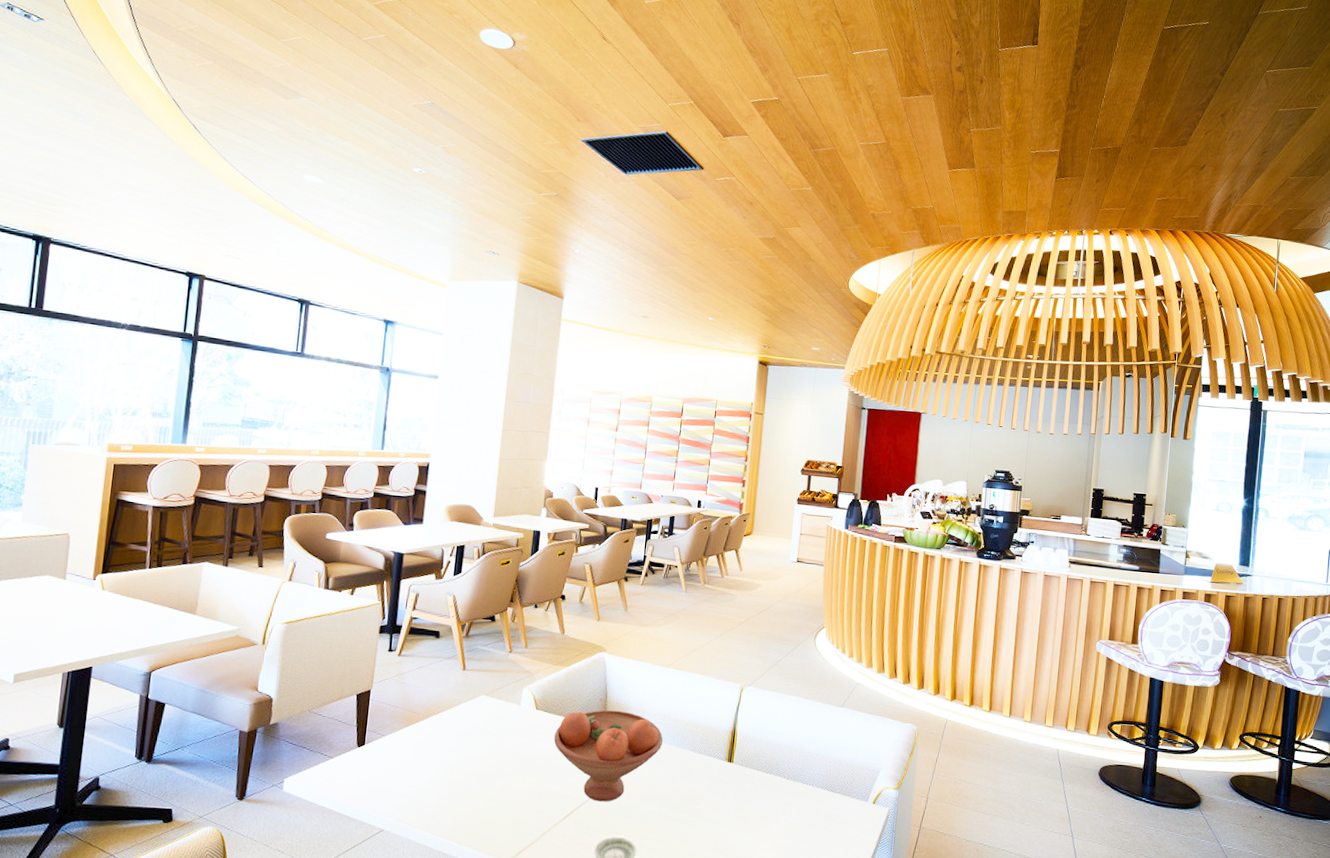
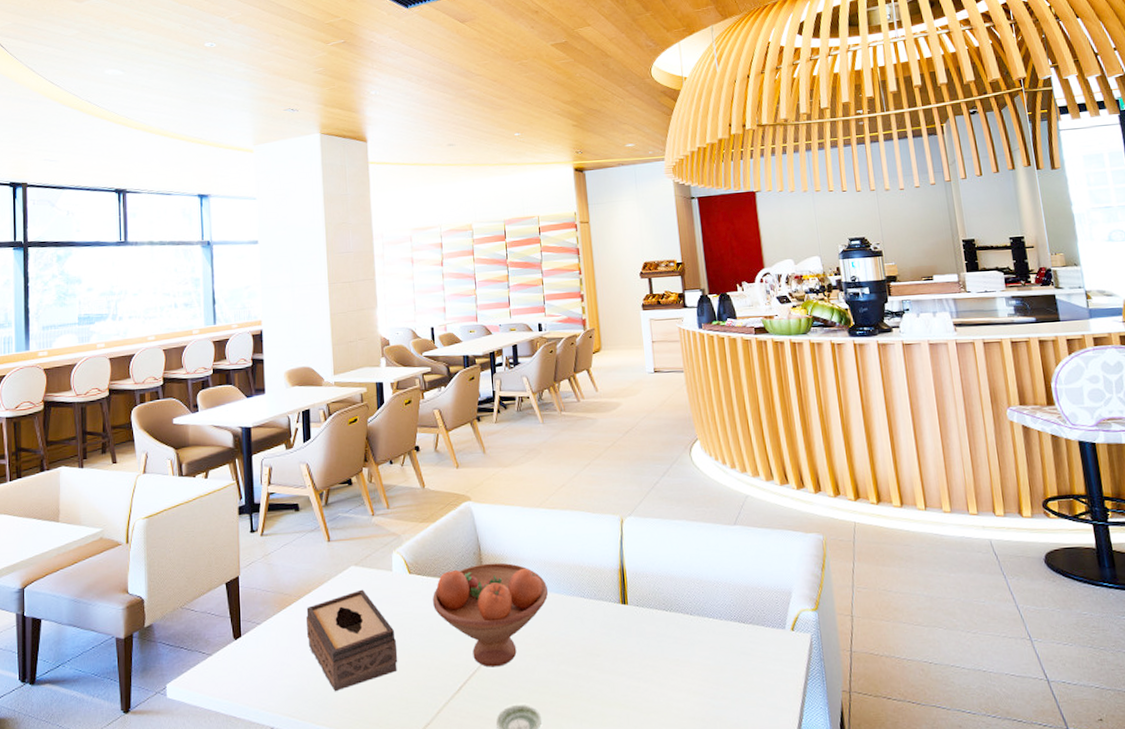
tissue box: none [429,717,514,806] -> present [305,589,398,692]

